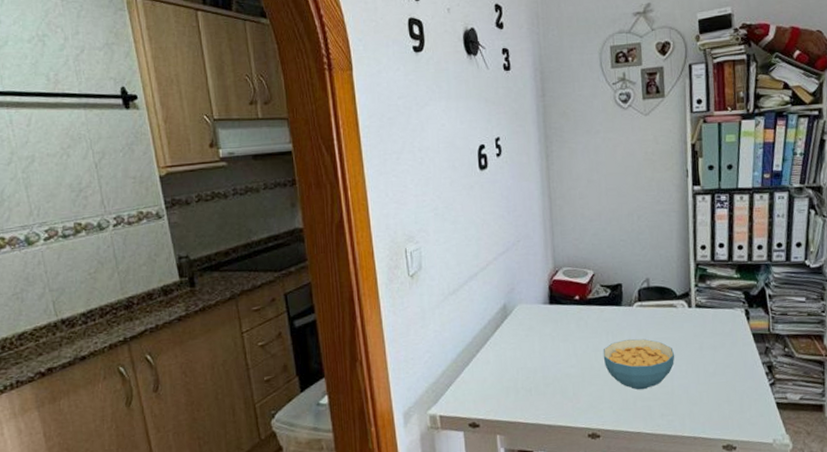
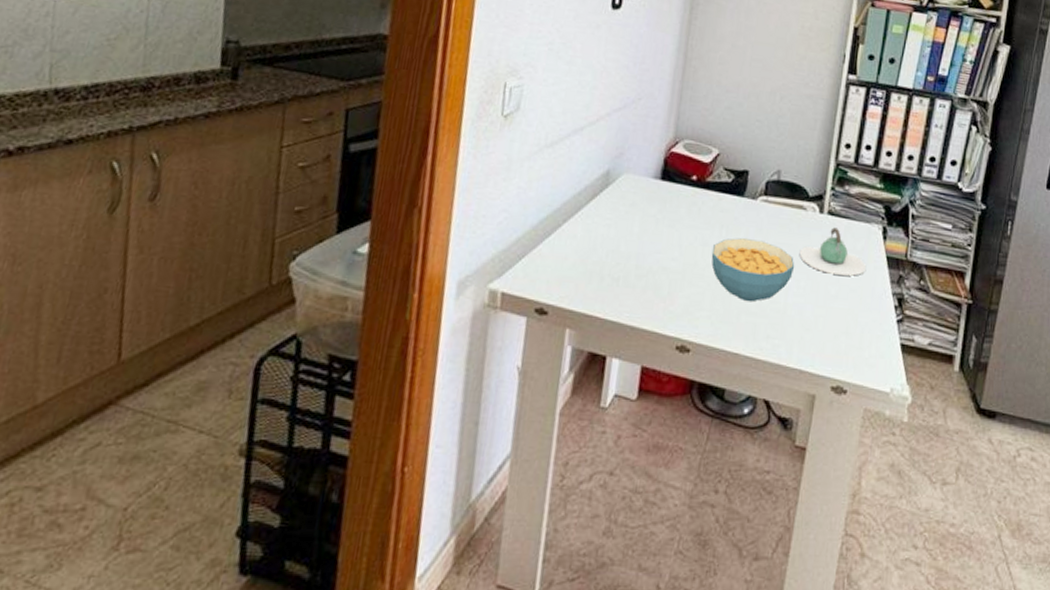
teapot: none [676,317,737,356] -> present [799,227,867,276]

